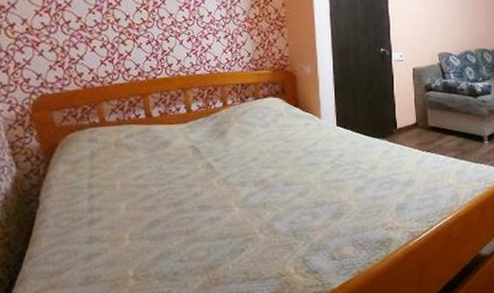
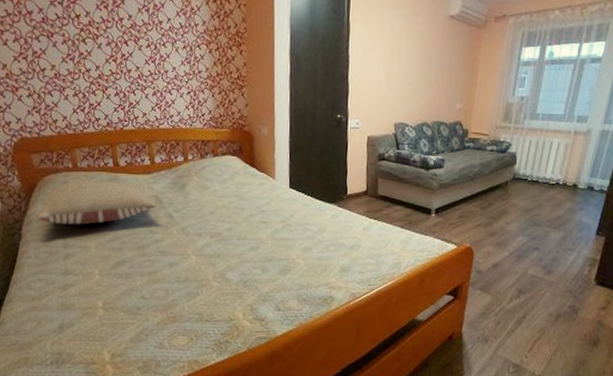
pillow: none [59,134,194,186] -> present [38,180,157,225]

